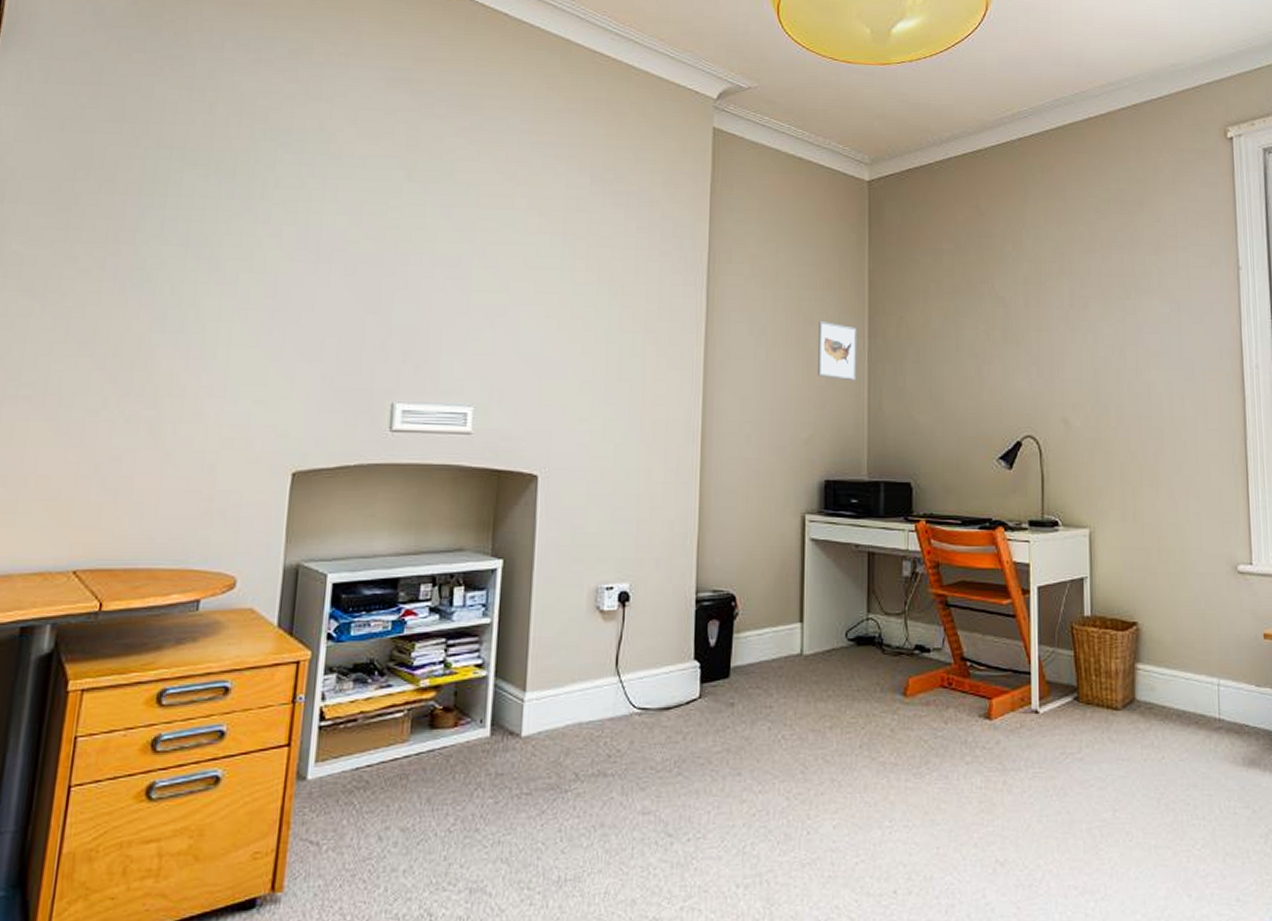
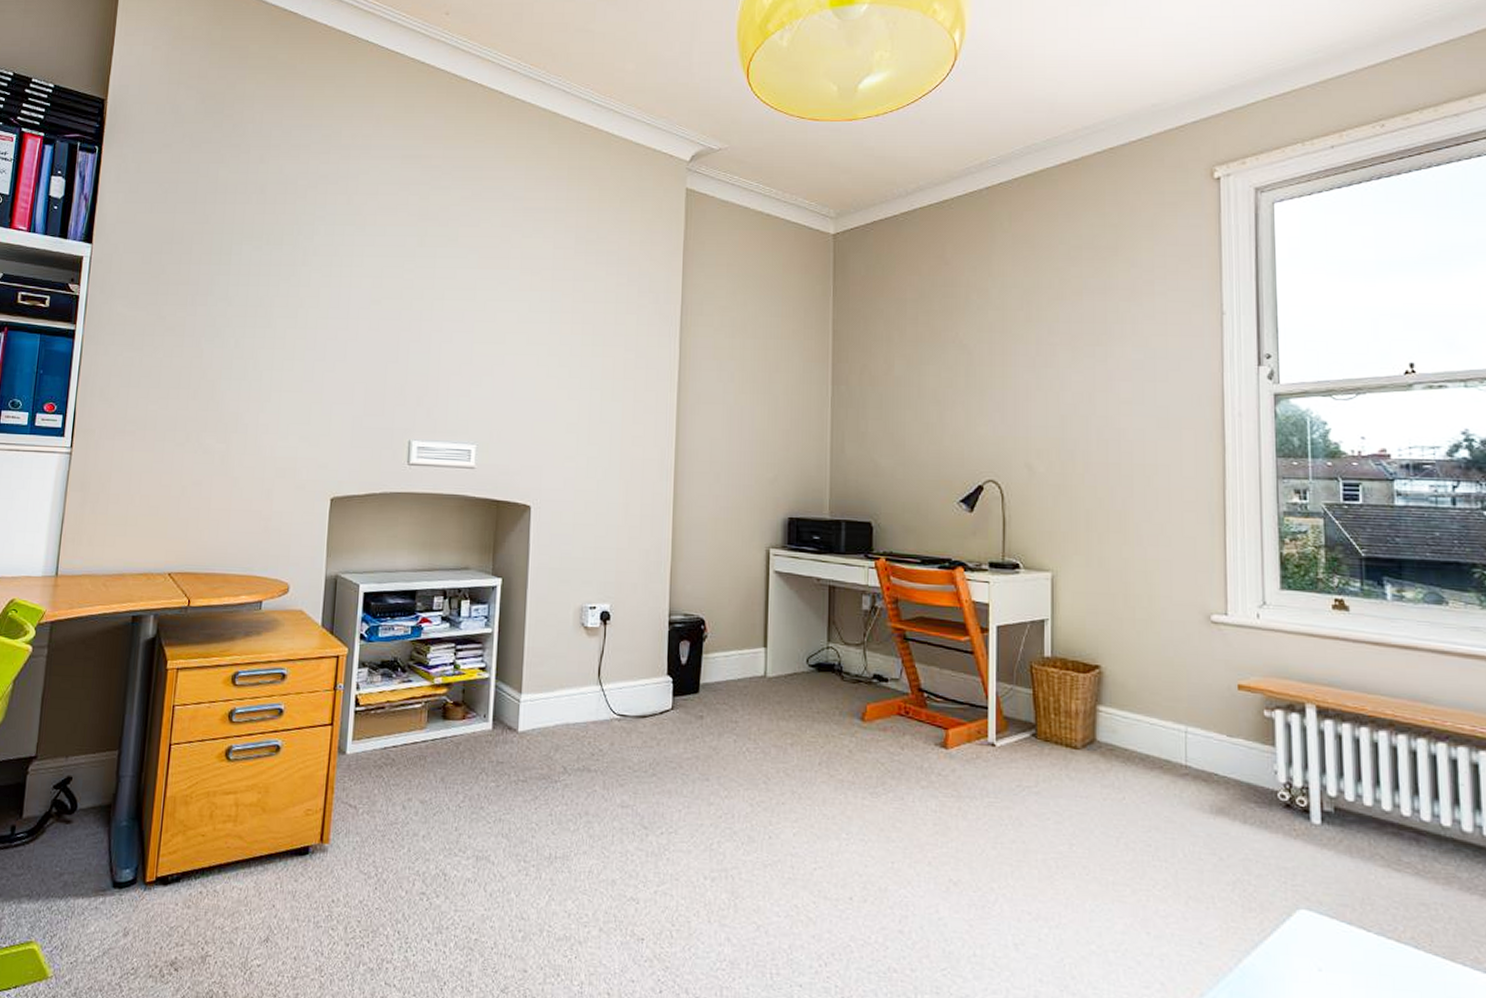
wall art: present [818,321,857,380] -> none [783,369,821,424]

